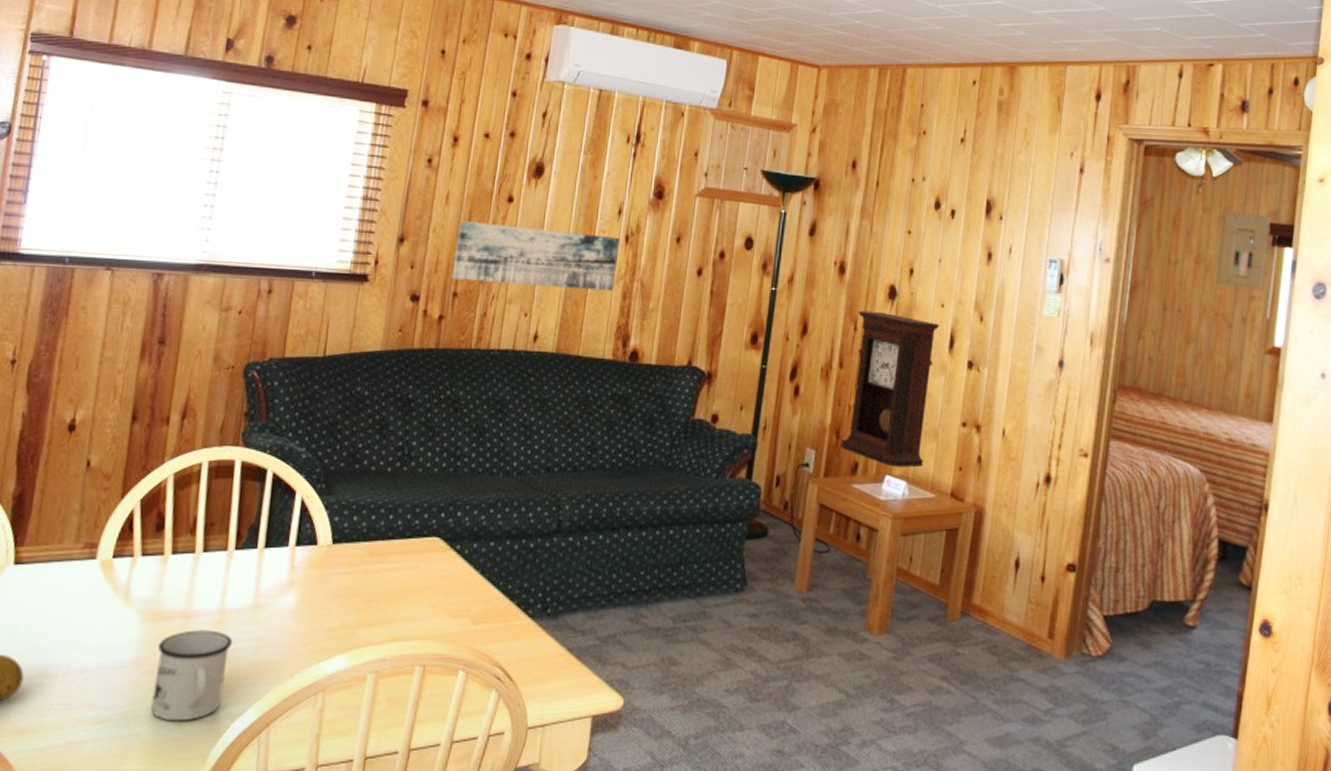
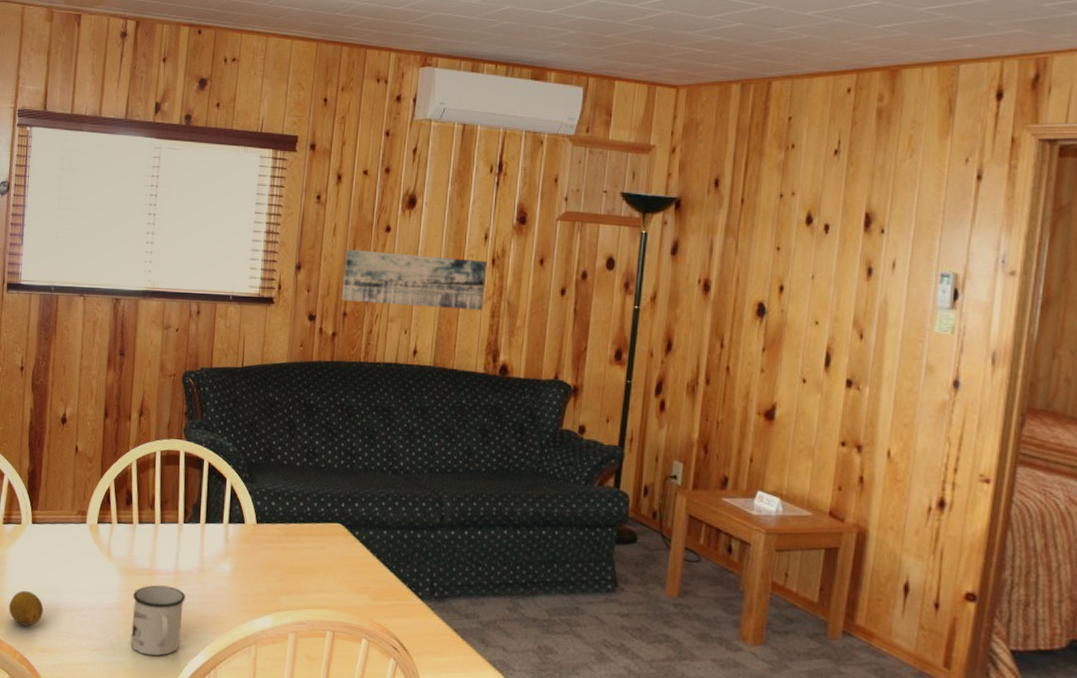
pendulum clock: present [840,310,939,468] -> none [708,328,813,485]

